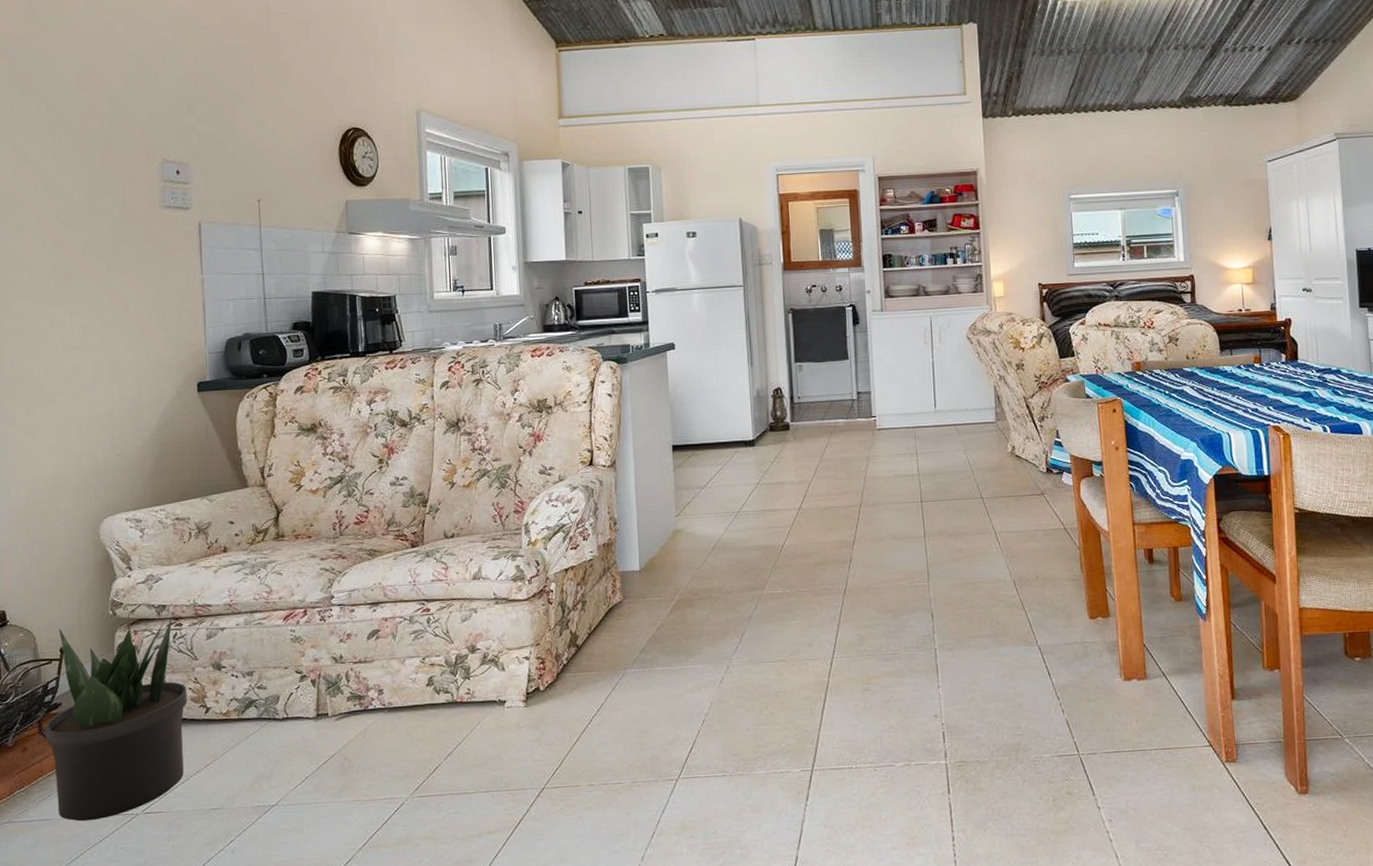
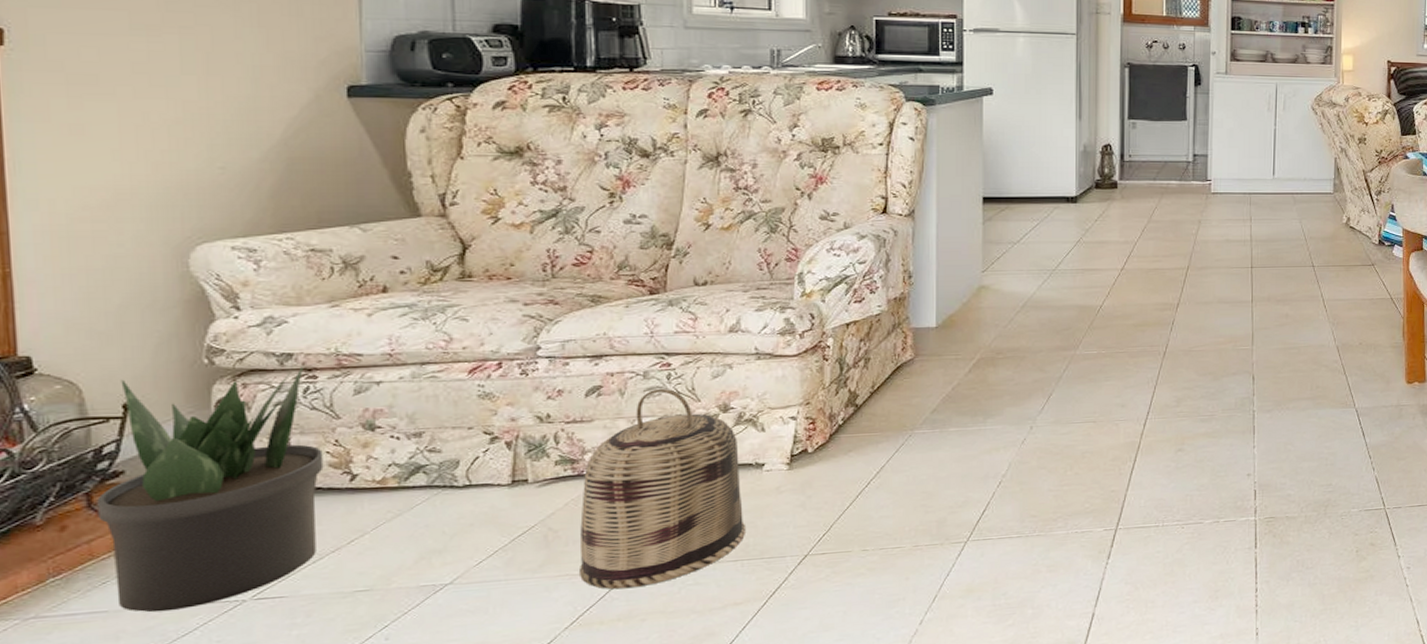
basket: none [367,631,494,815] -> present [578,388,747,590]

